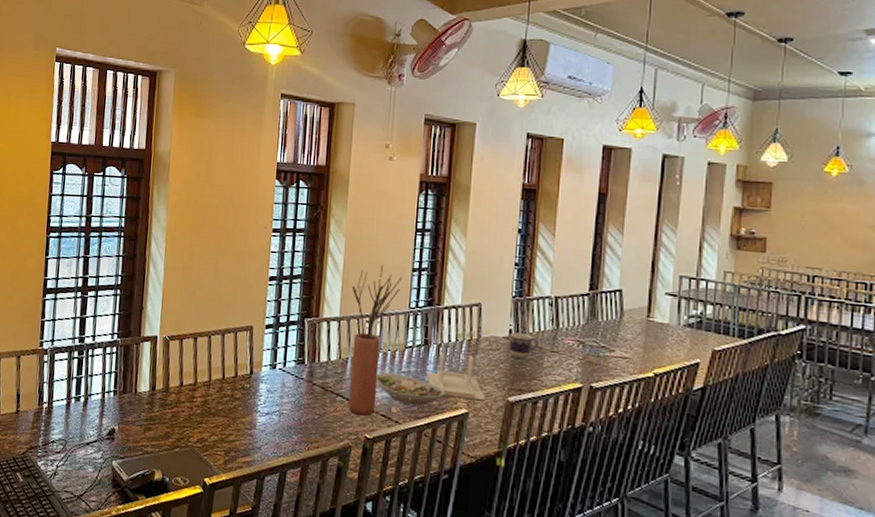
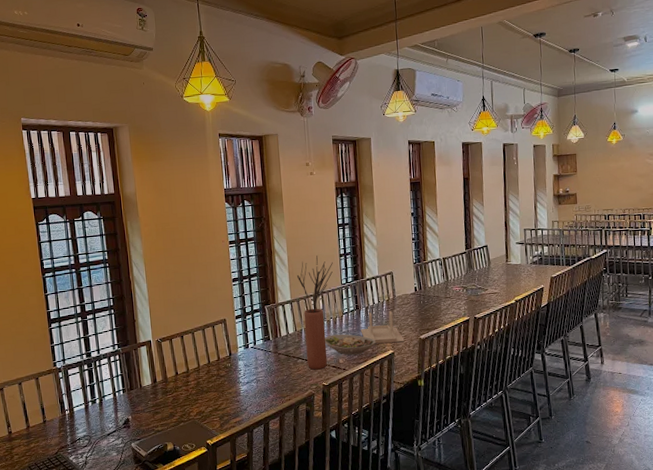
cup: present [508,332,538,360] -> none [415,288,436,308]

